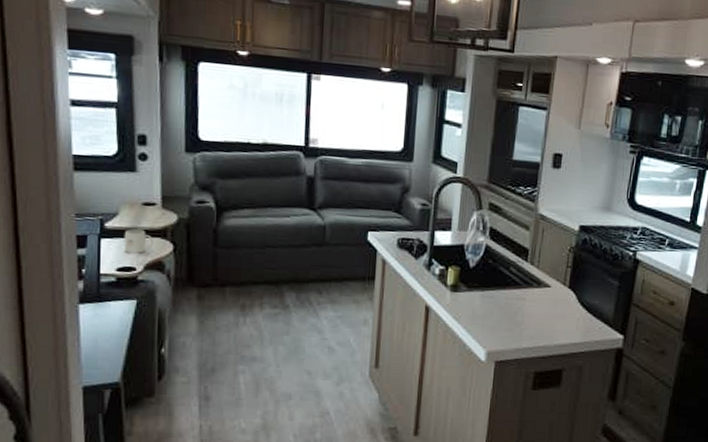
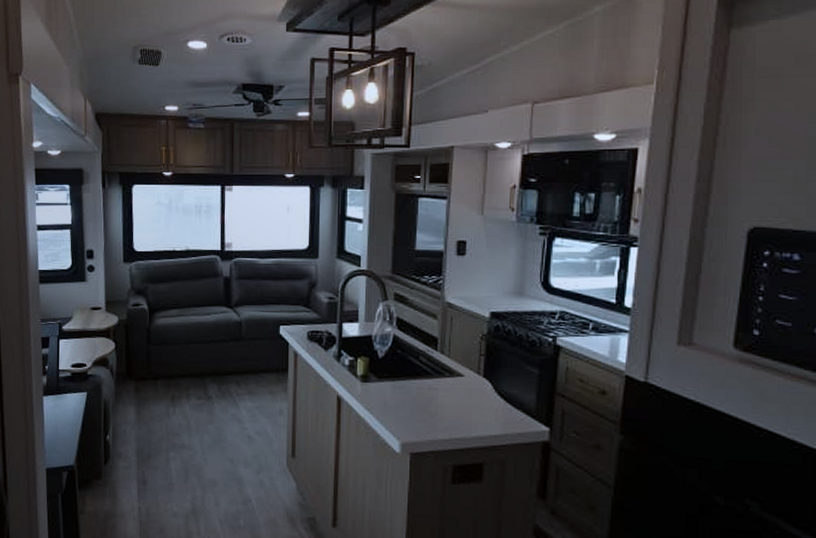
mug: present [123,229,153,254] -> none [76,330,99,352]

